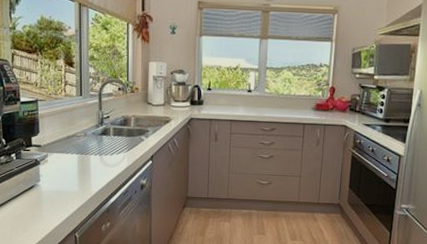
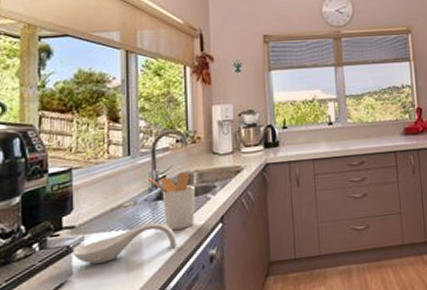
spoon rest: none [40,151,117,176] -> present [73,221,177,264]
utensil holder: none [95,115,132,160] -> present [147,172,195,230]

